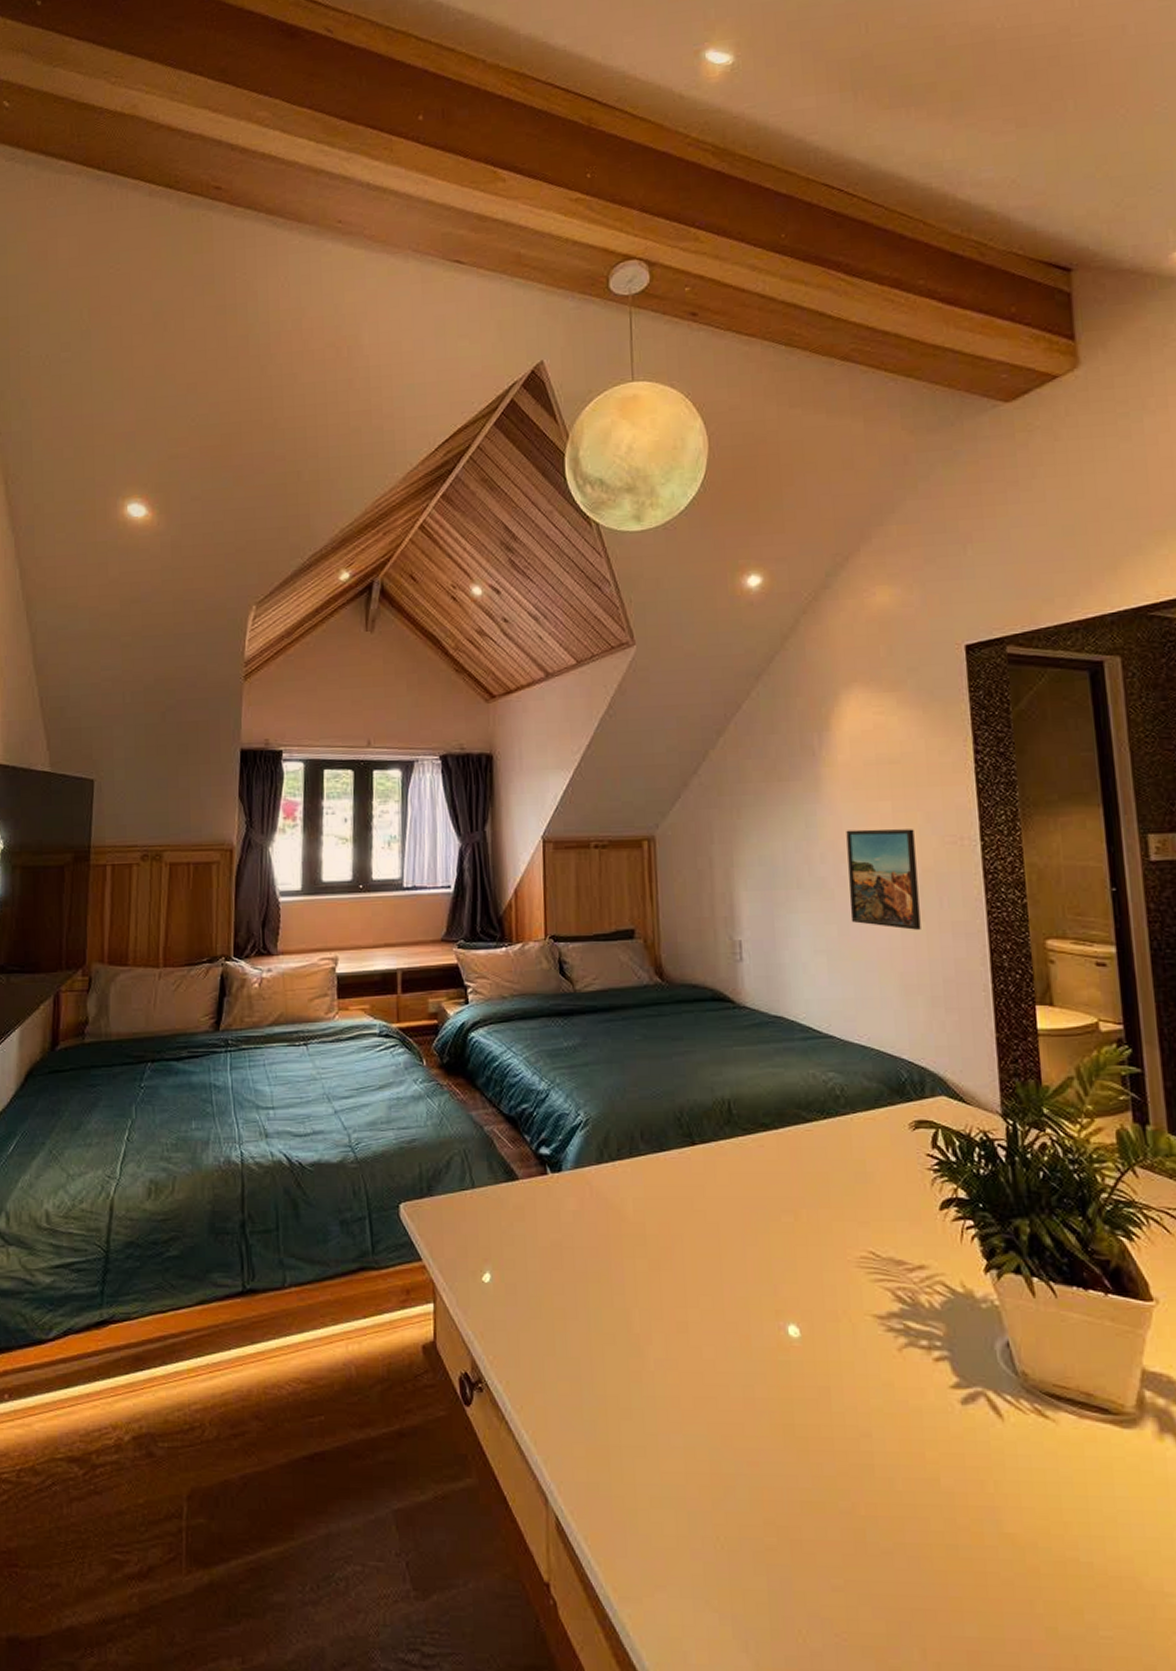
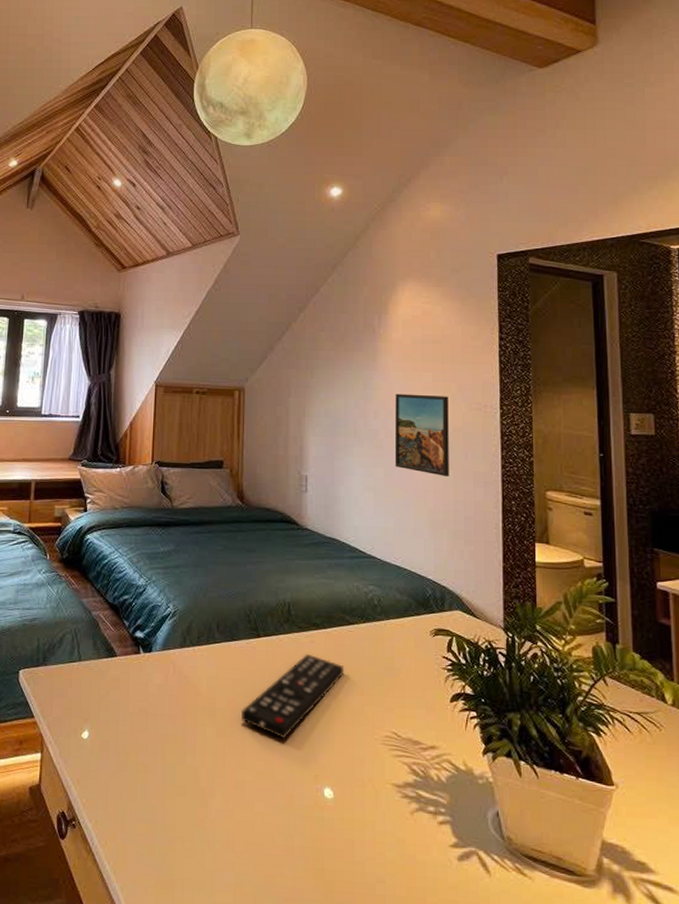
remote control: none [677,1161,804,1268] -> present [240,654,344,739]

